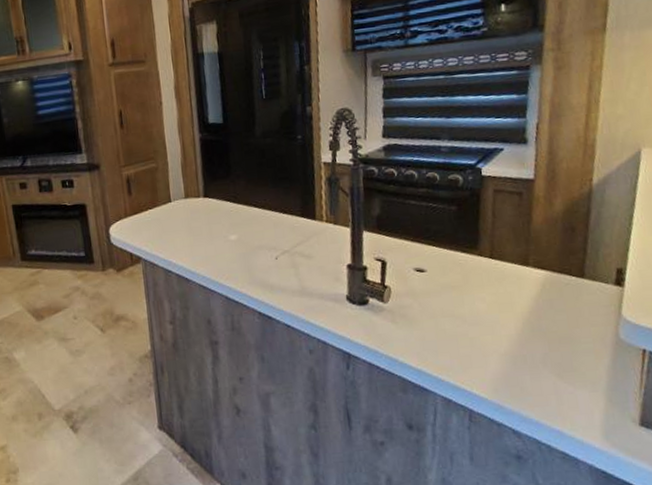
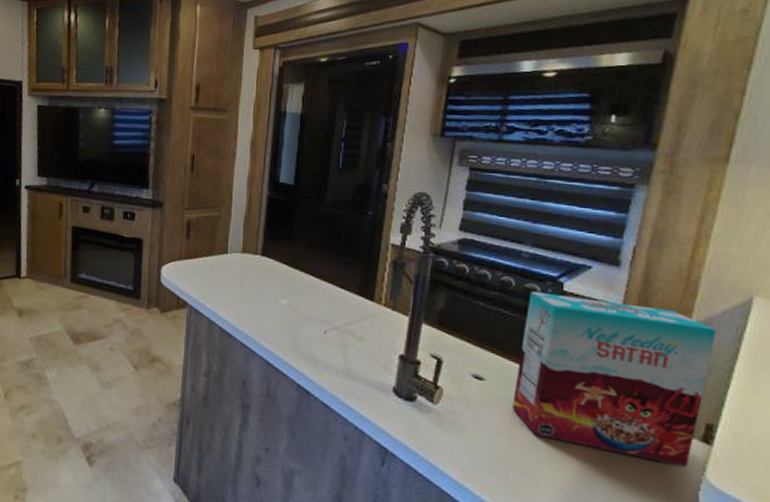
cereal box: none [452,174,615,311] -> present [512,291,717,467]

